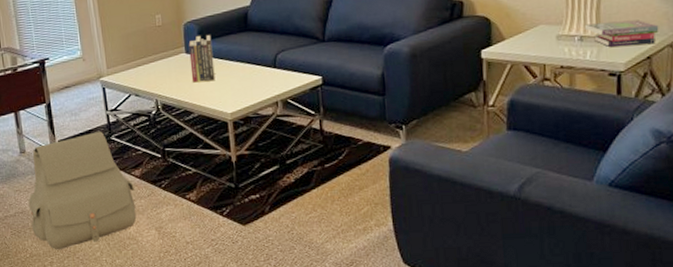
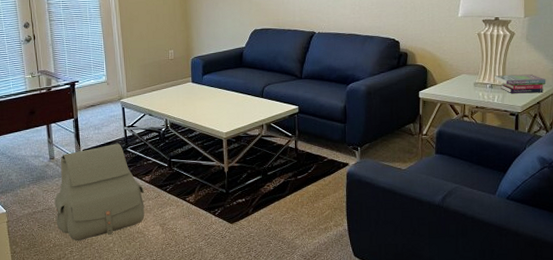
books: present [188,34,215,83] -> none [194,68,215,107]

